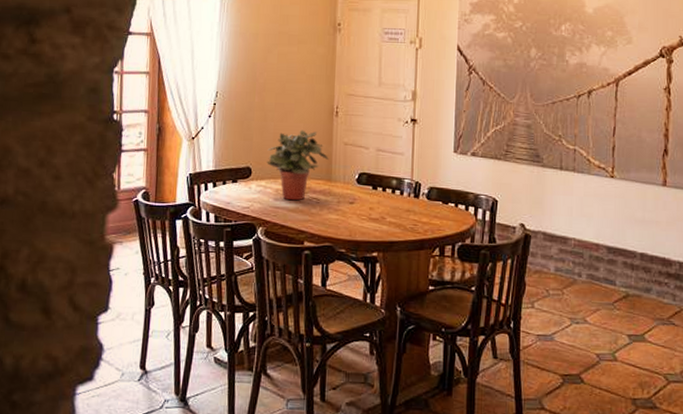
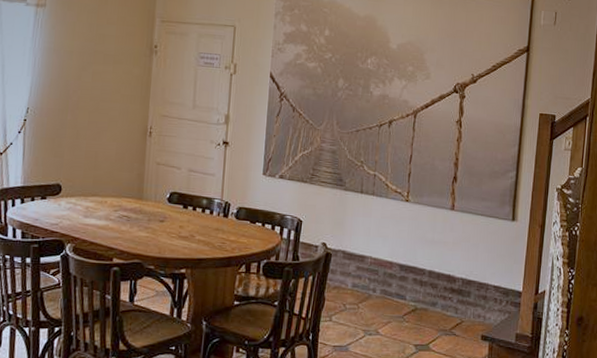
potted plant: present [267,130,329,201] -> none [77,148,141,218]

